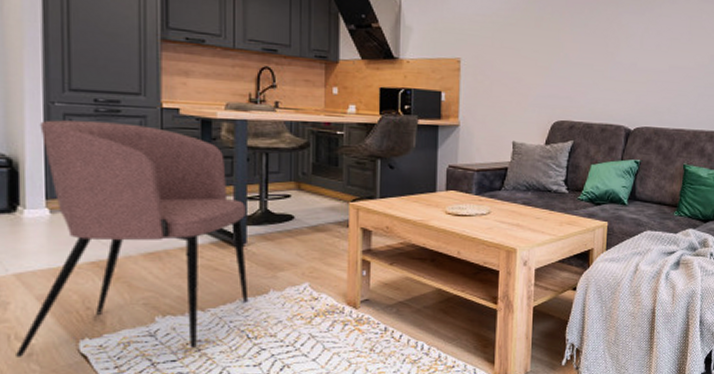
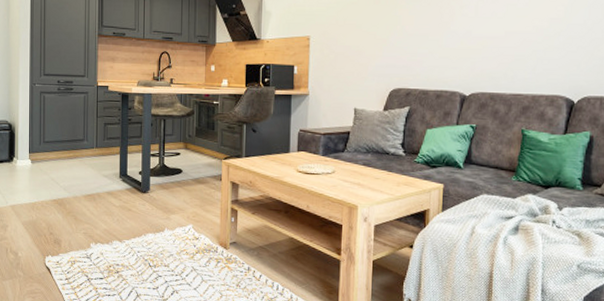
armchair: present [16,120,249,357] -> none [10,96,151,270]

